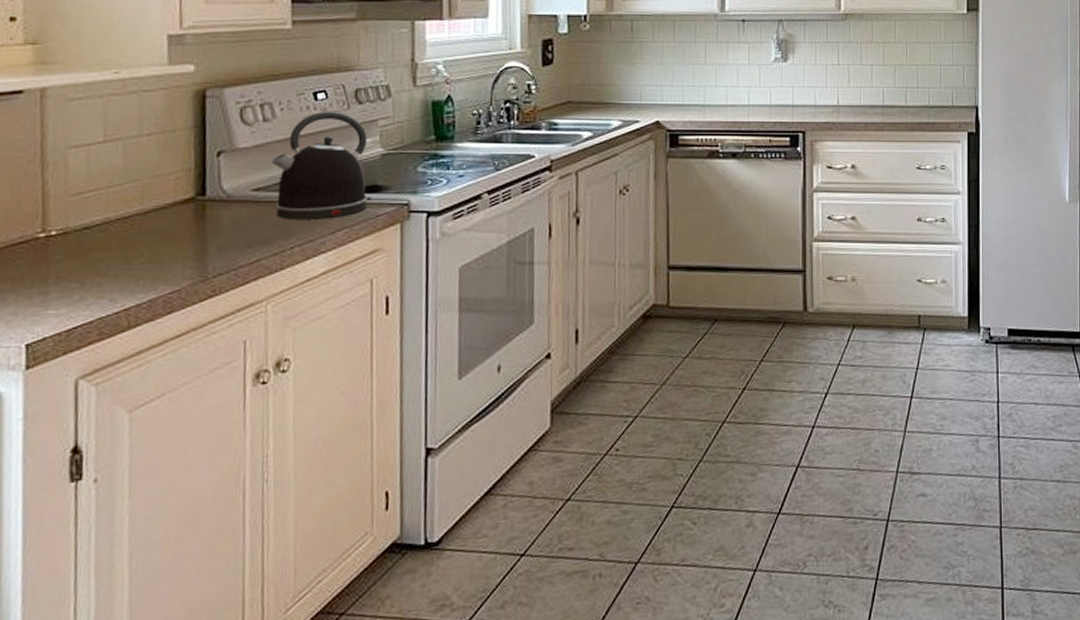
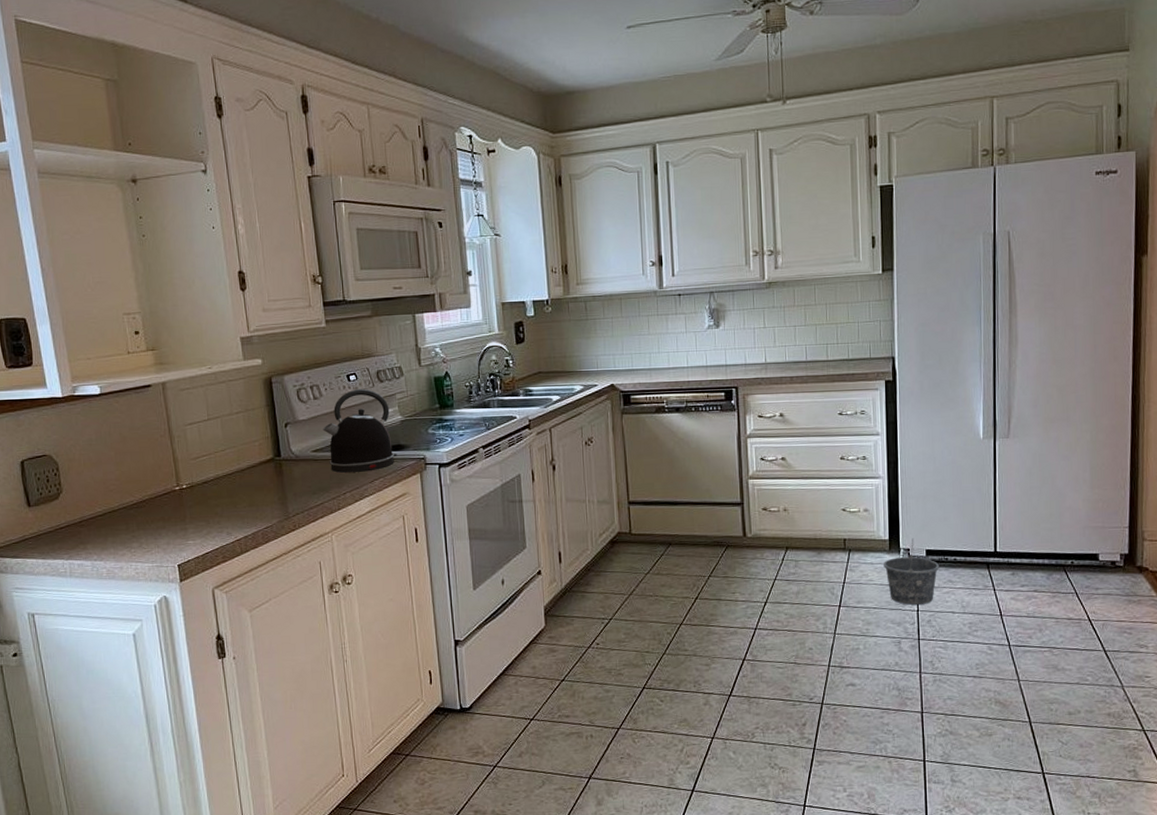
bucket: none [962,315,1022,395] -> present [884,538,939,605]

